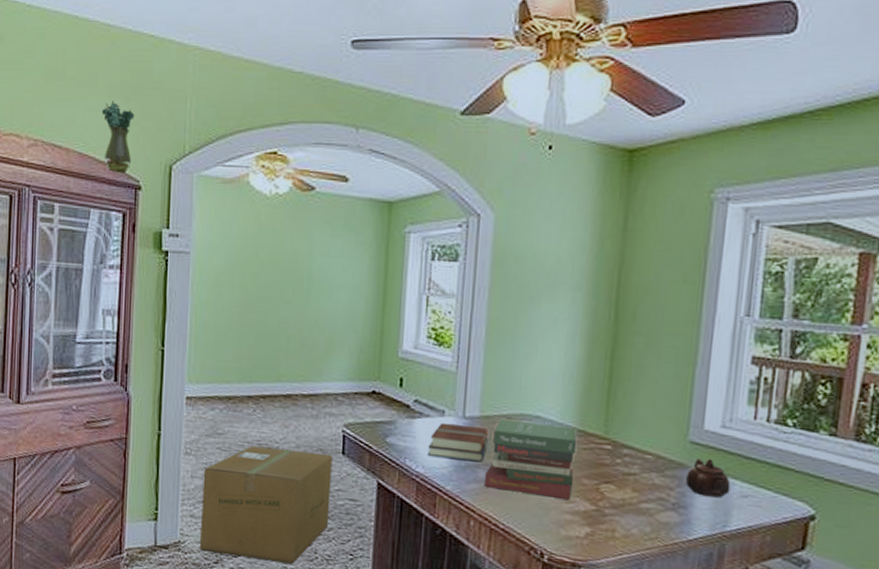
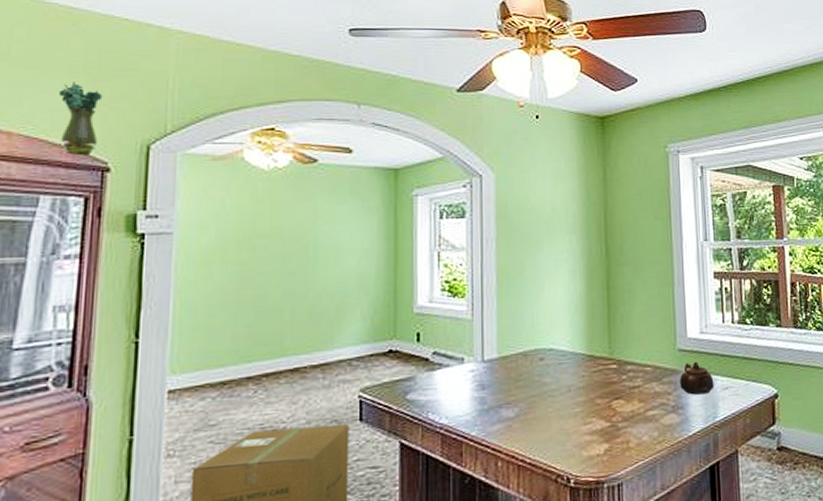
books: present [427,422,489,463] -> none [450,368,508,405]
books: present [483,418,577,499] -> none [507,353,588,425]

